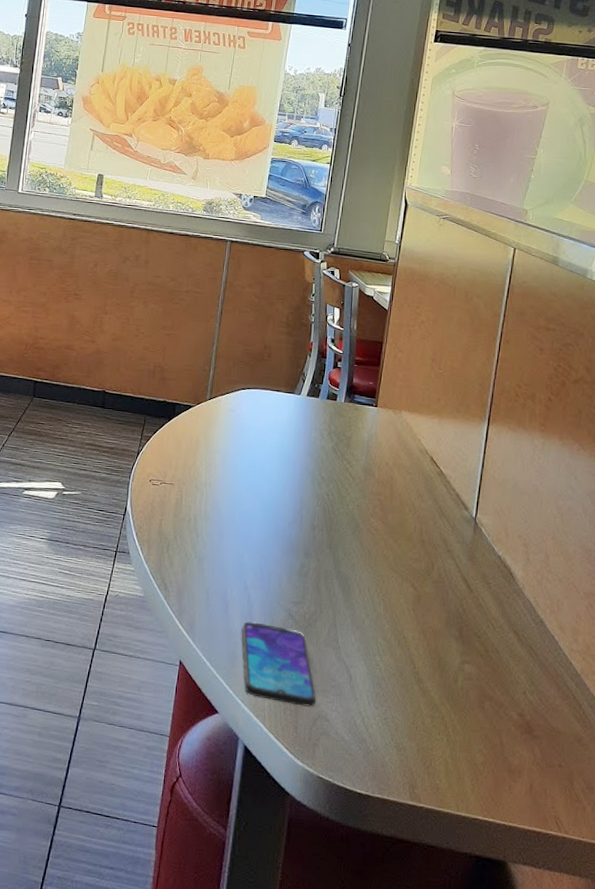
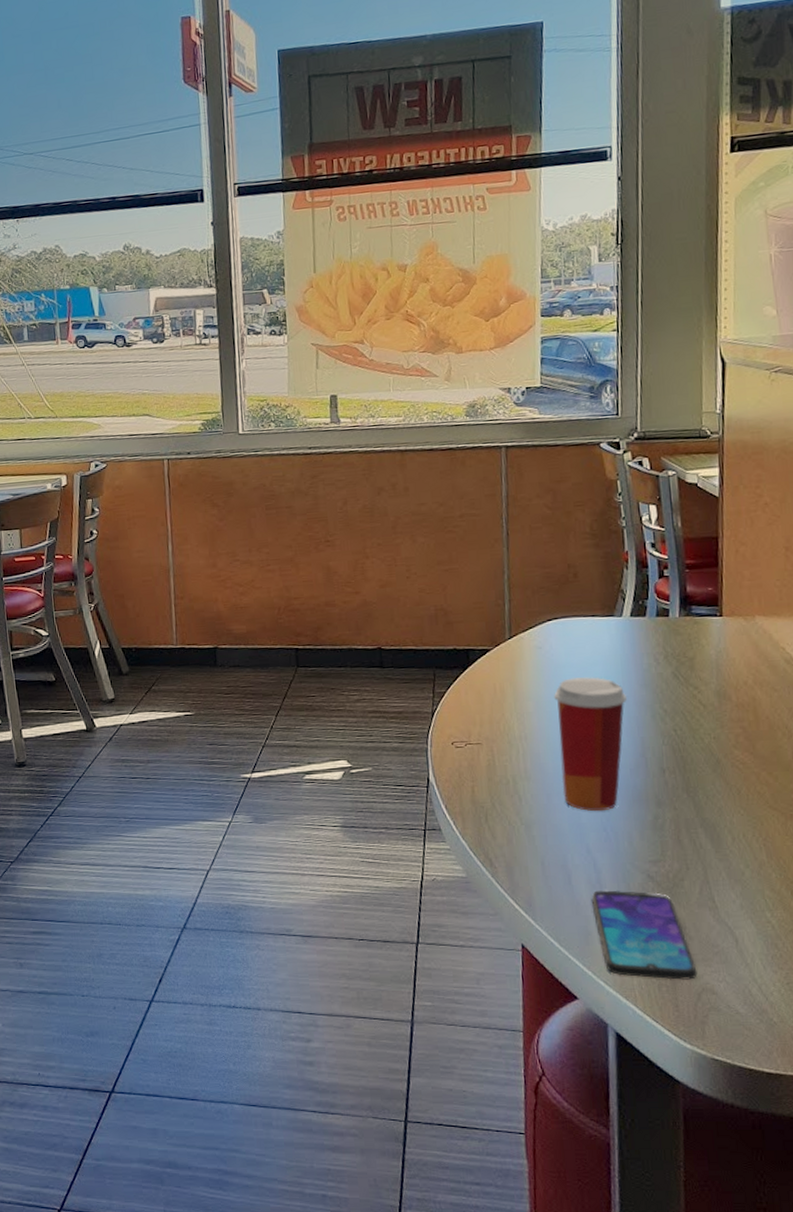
paper cup: none [232,440,295,555] -> present [554,677,628,812]

